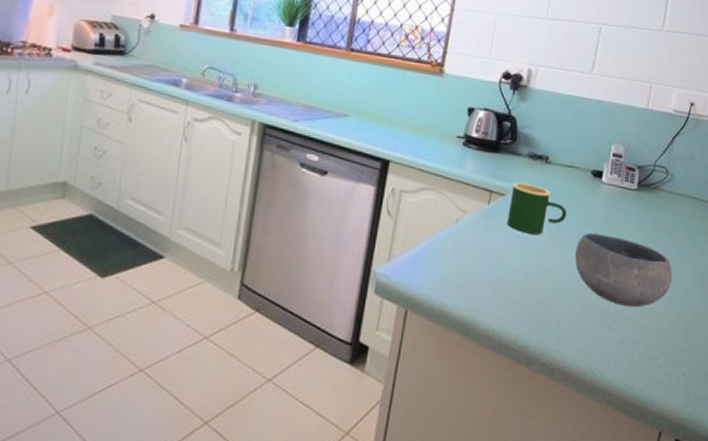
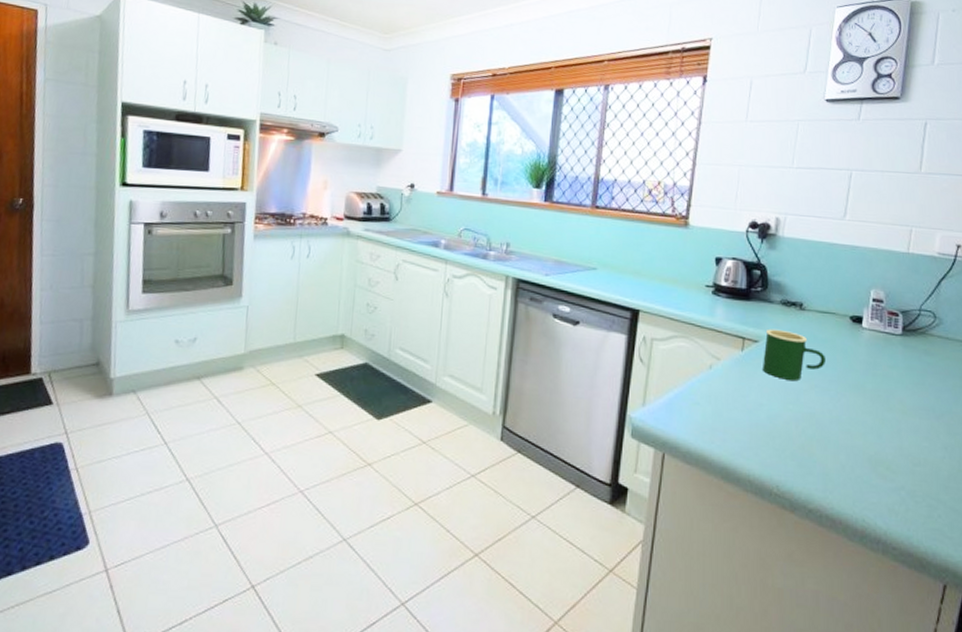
bowl: present [575,233,672,308] -> none [838,379,948,455]

